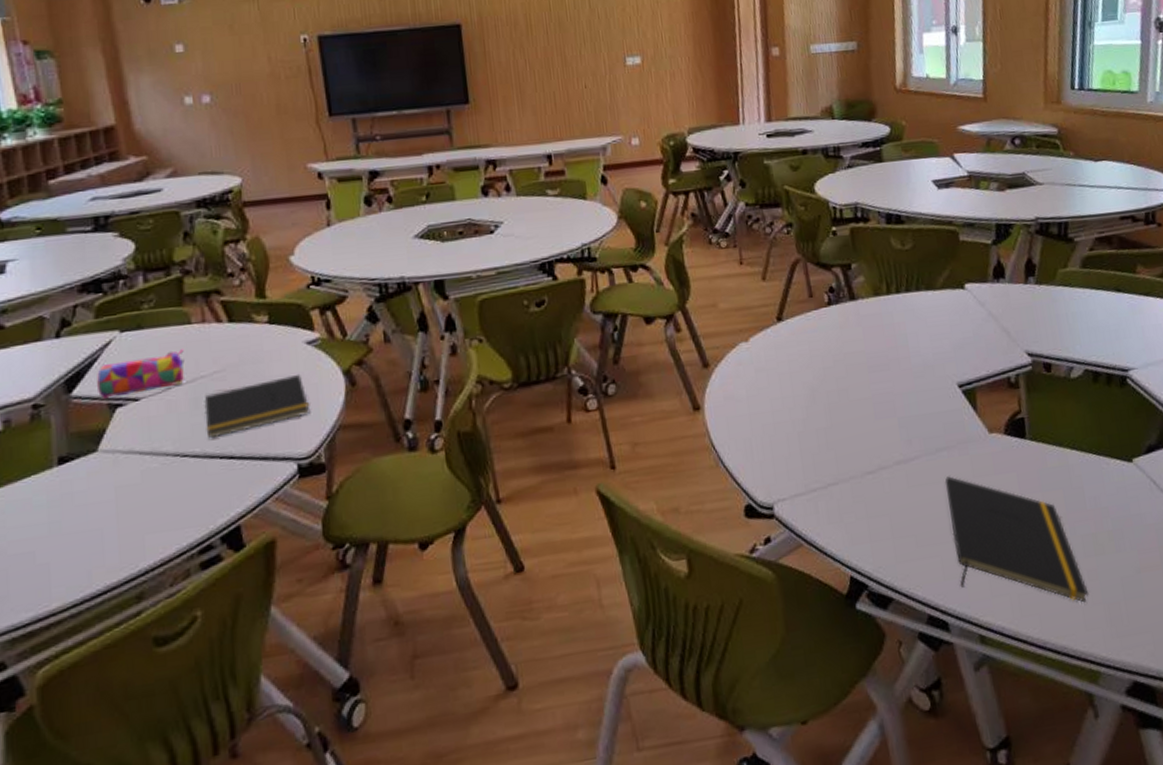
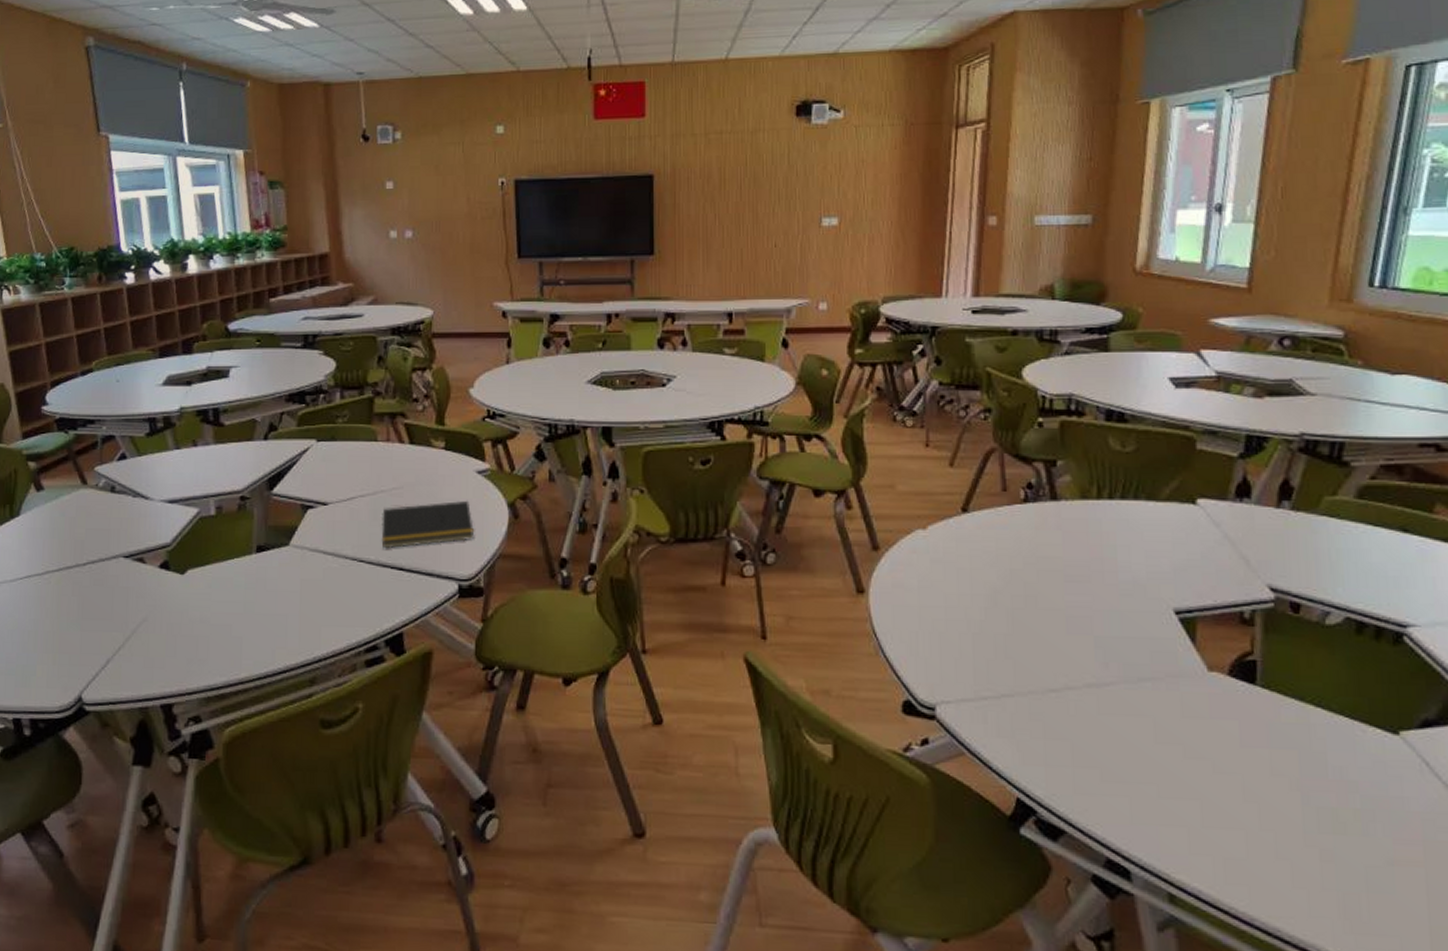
pencil case: present [97,349,185,399] -> none [294,464,369,499]
notepad: present [944,476,1089,603] -> none [1144,710,1319,885]

